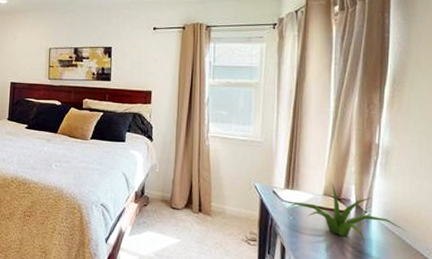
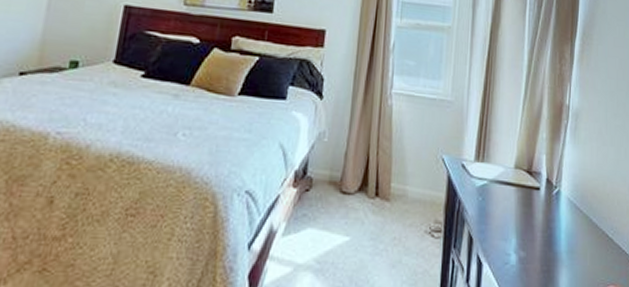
plant: present [286,183,405,243] -> none [475,153,592,226]

